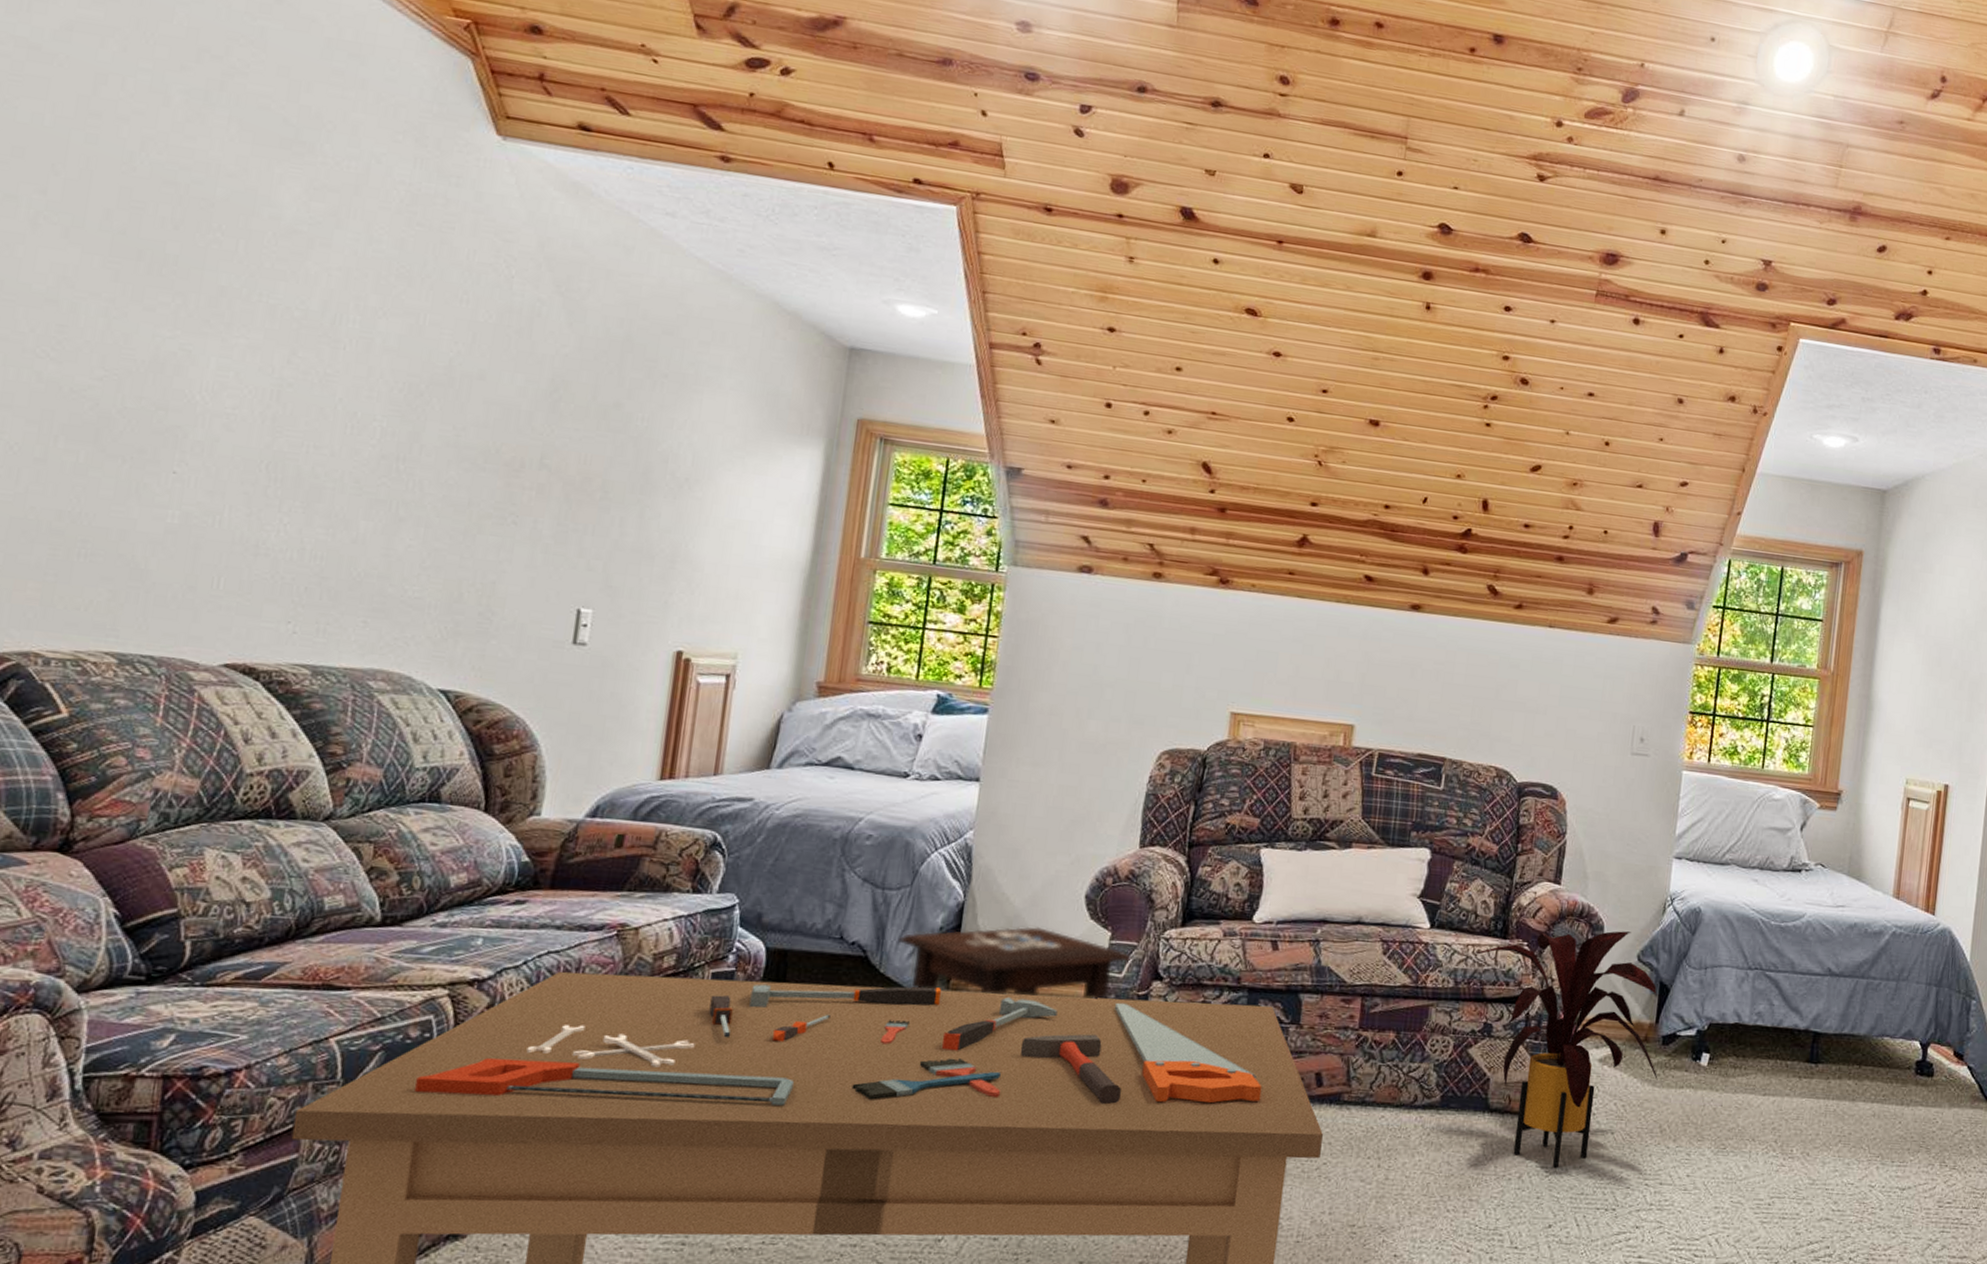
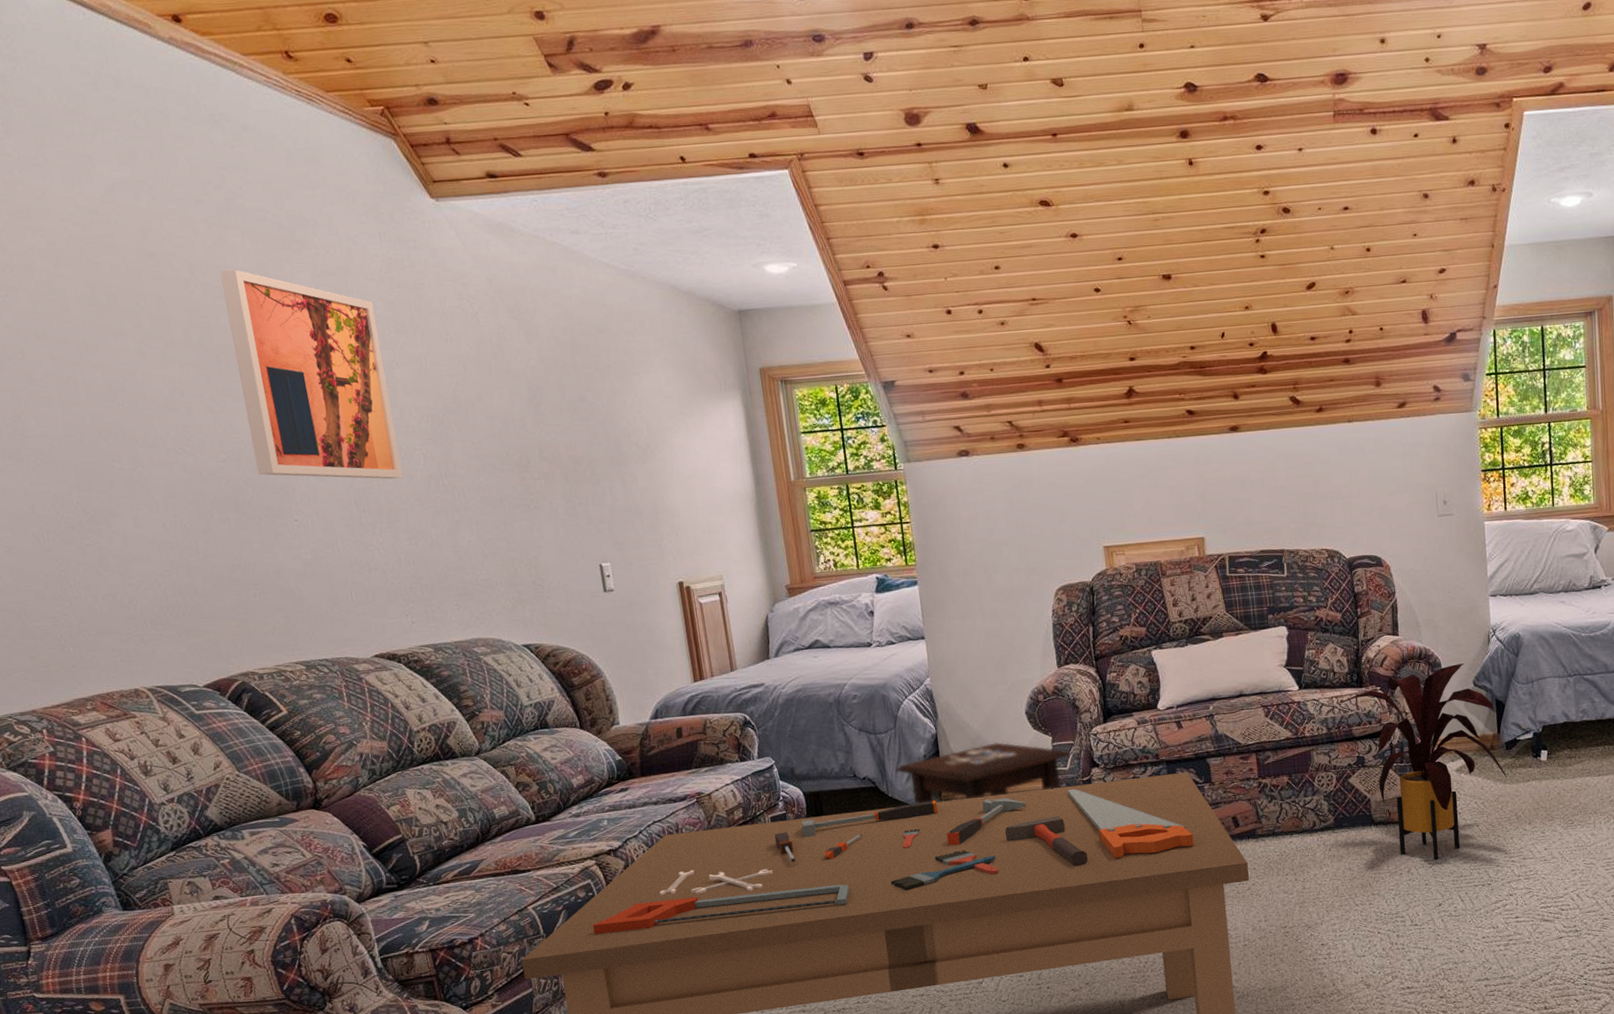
wall art: none [141,153,378,451] -> present [220,269,403,480]

